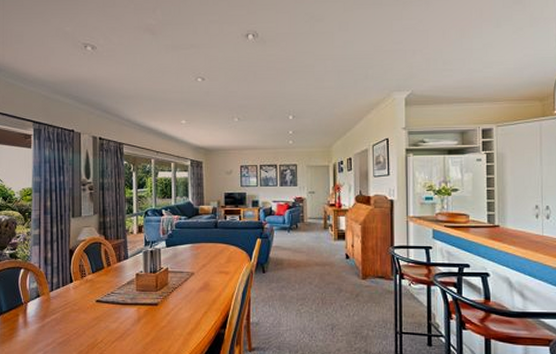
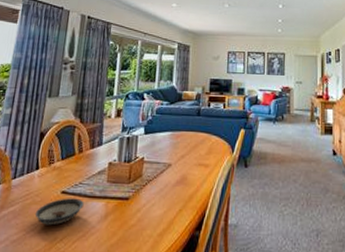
saucer: none [75,306,118,329] -> present [35,198,84,226]

